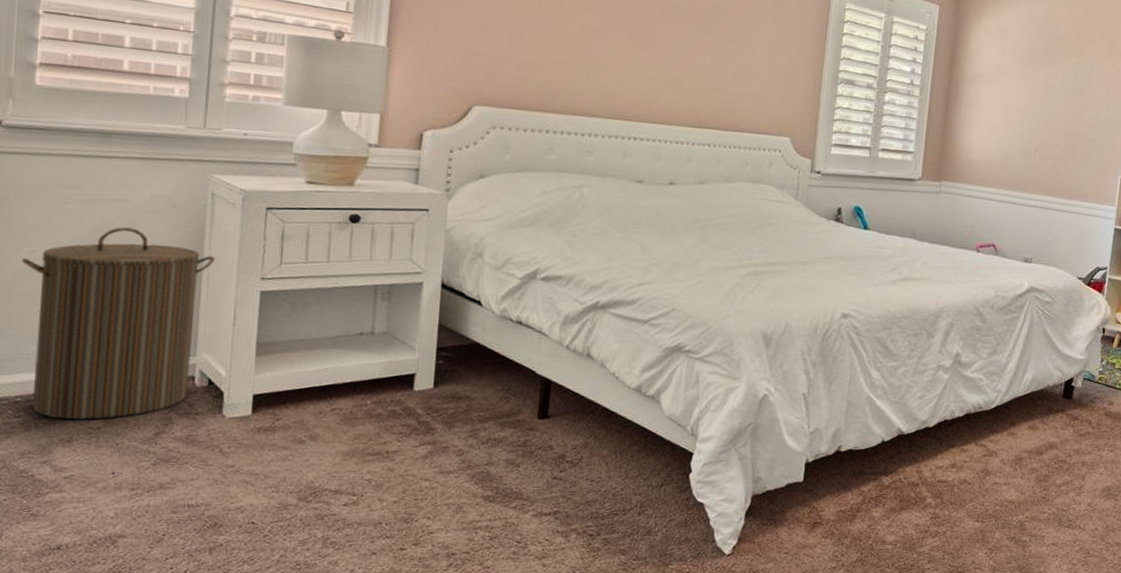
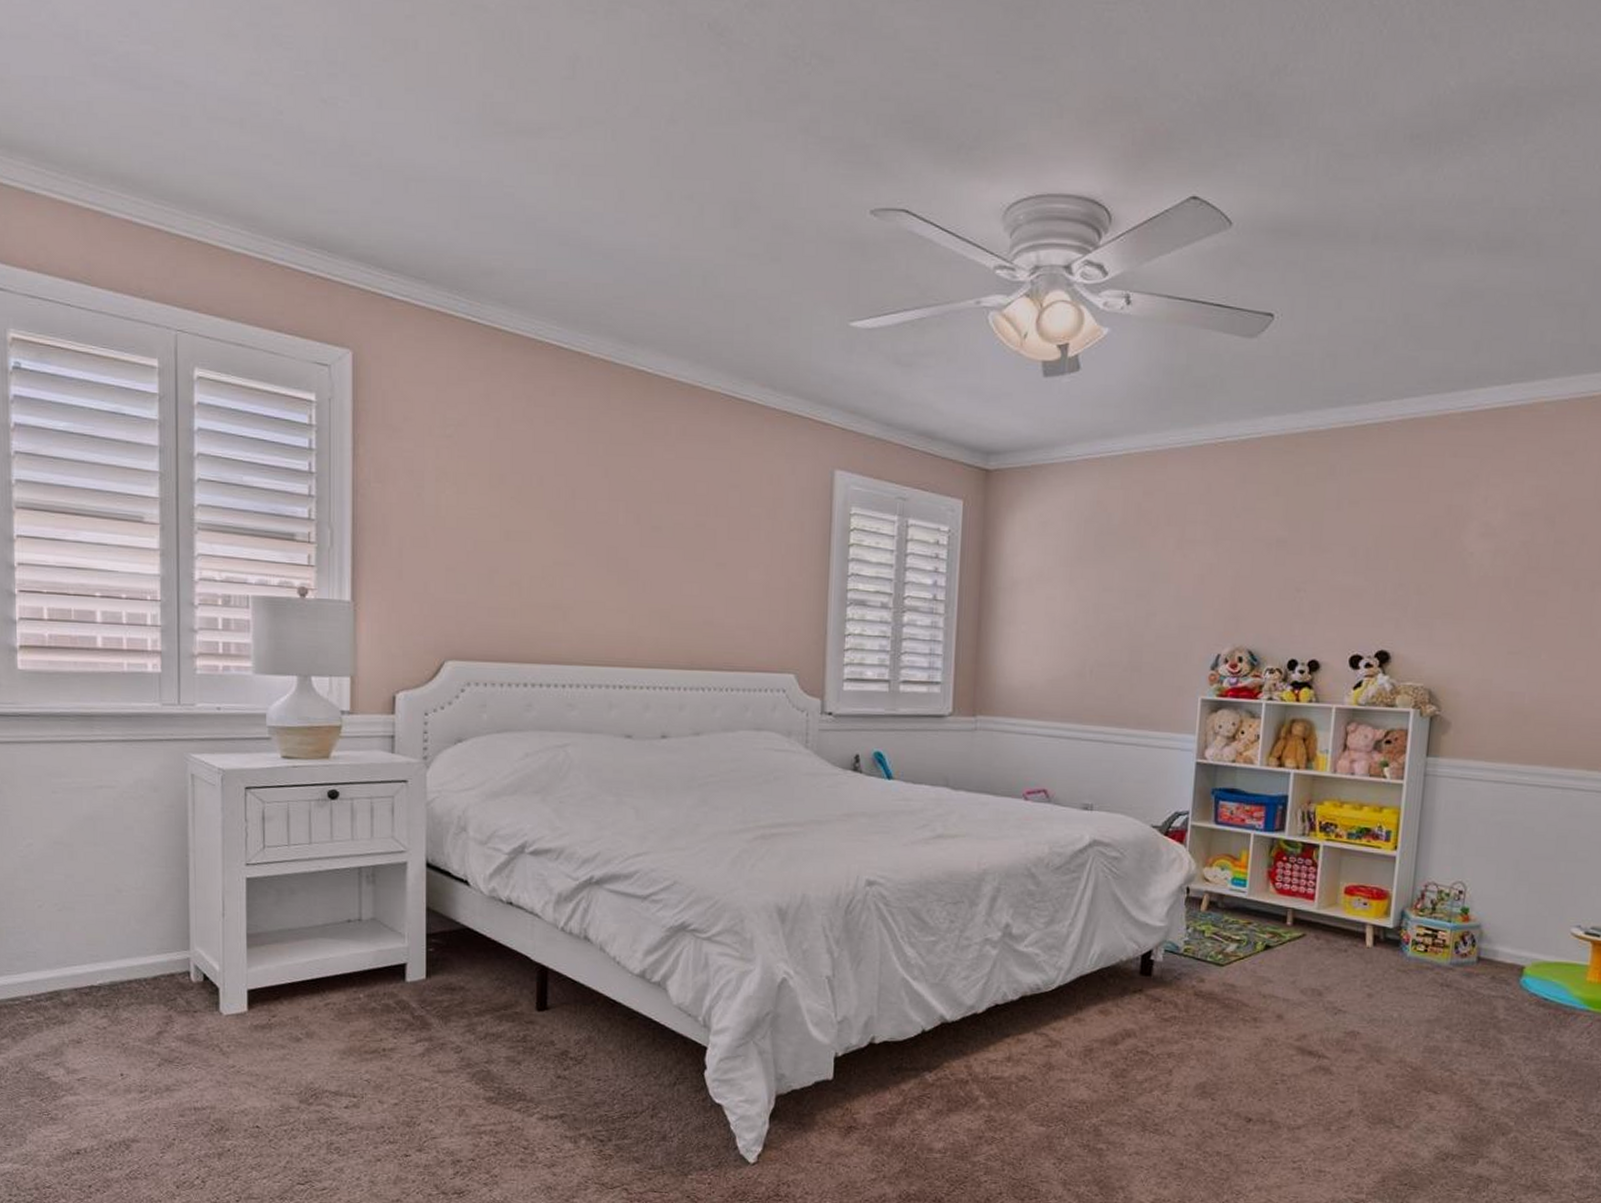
laundry hamper: present [22,226,215,420] -> none [21,814,199,1020]

